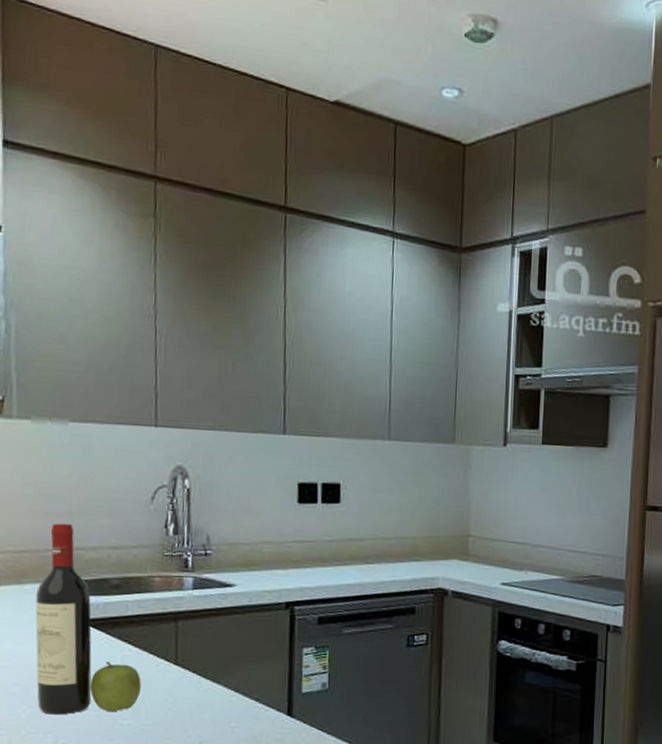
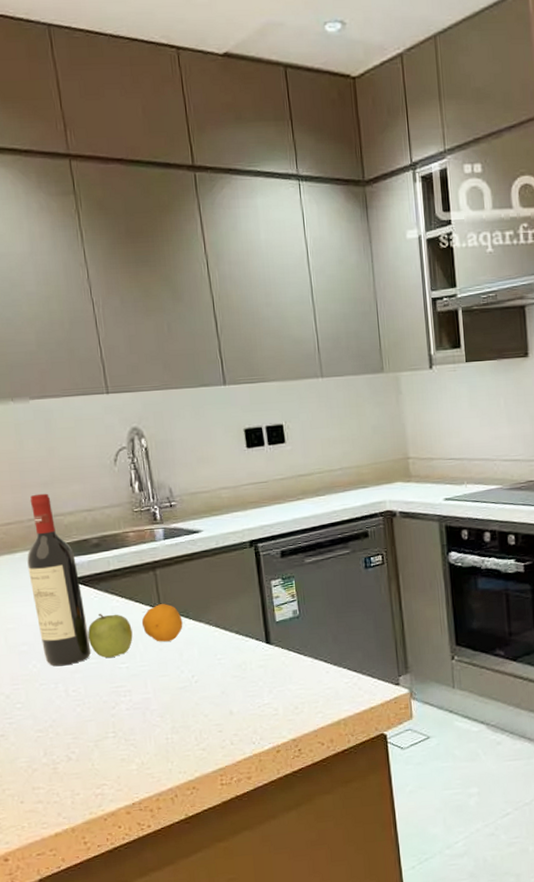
fruit: none [153,659,199,701] -> present [141,604,183,642]

